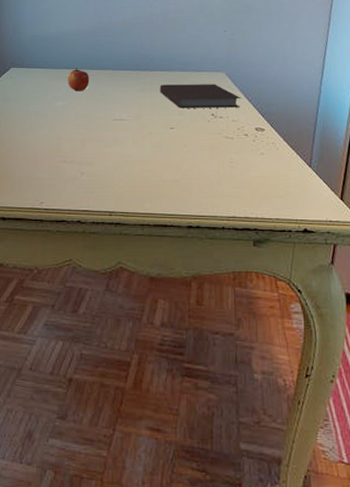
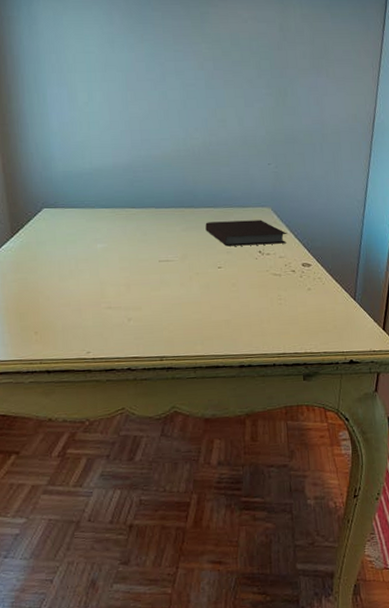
apple: present [68,68,90,90] -> none [107,207,131,231]

